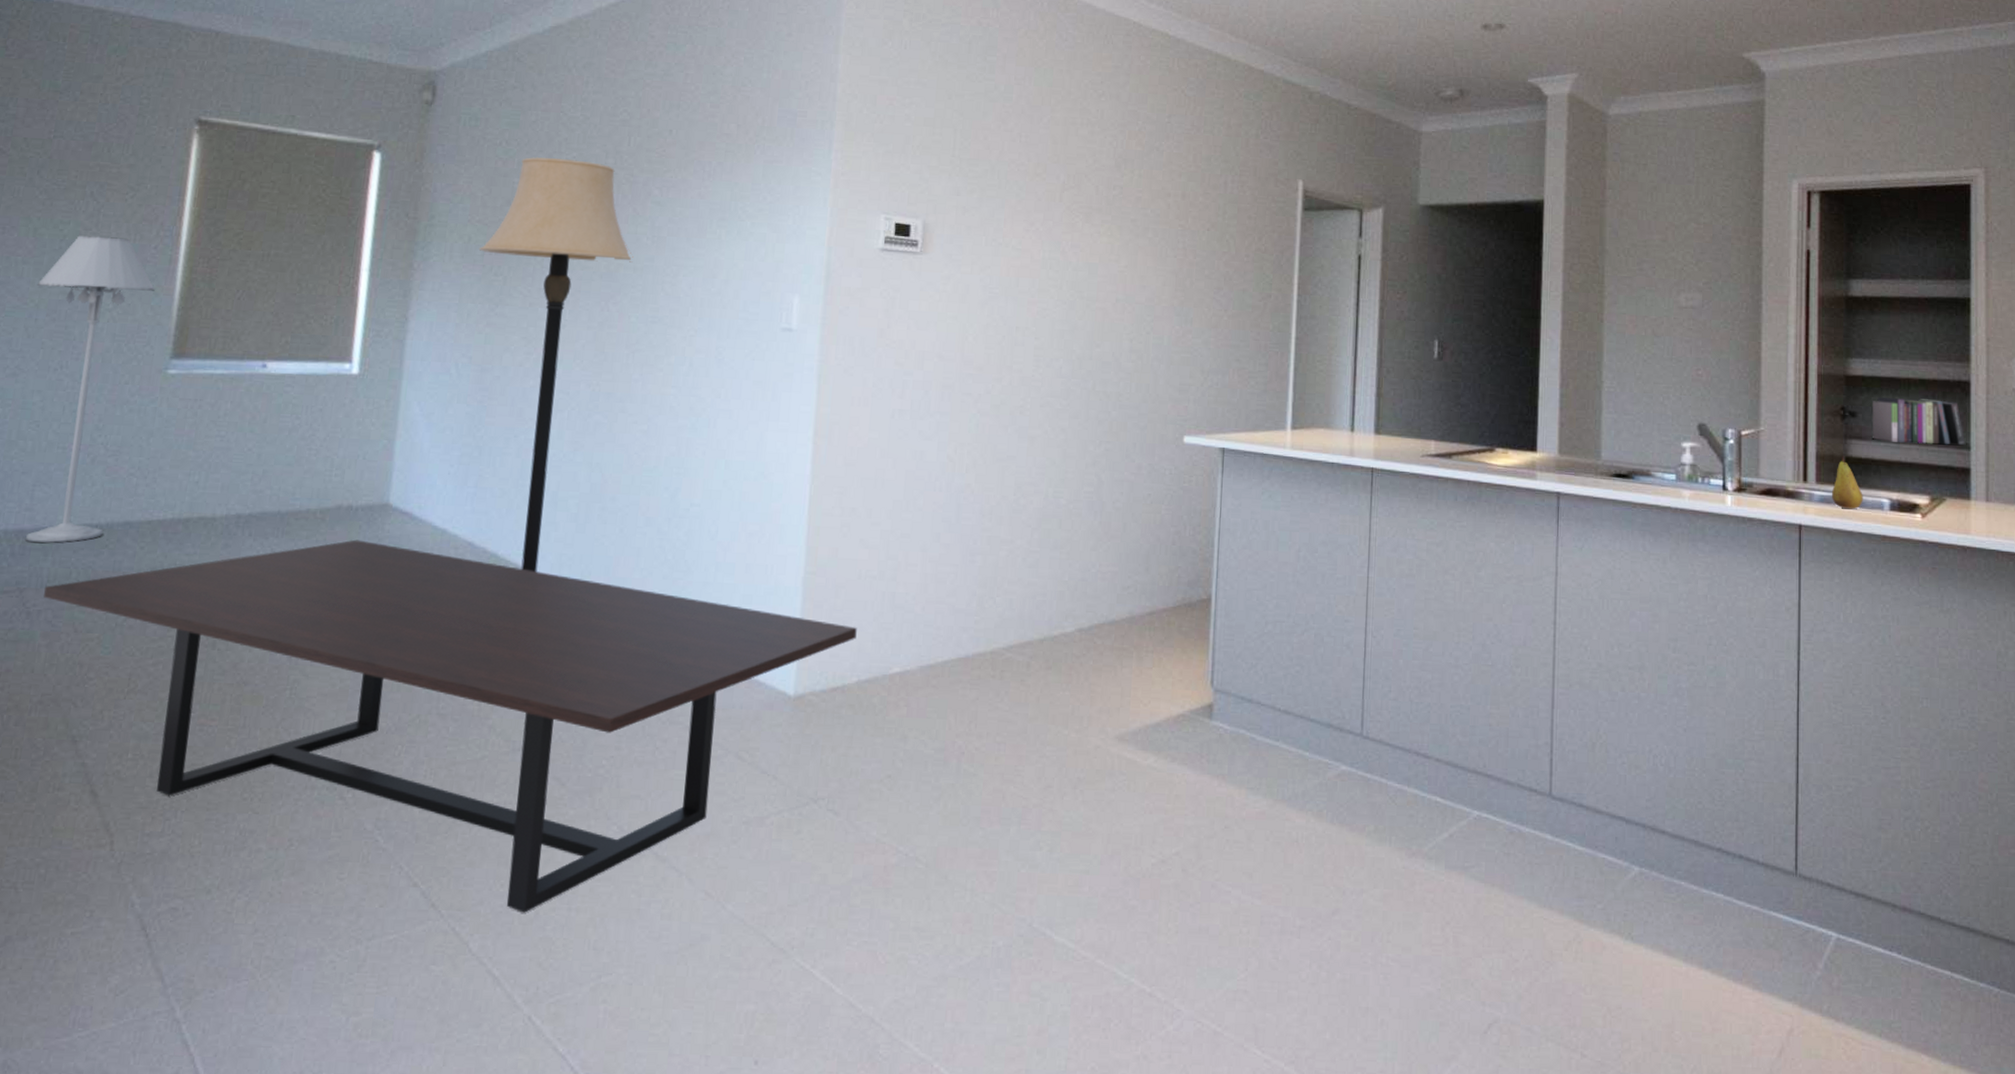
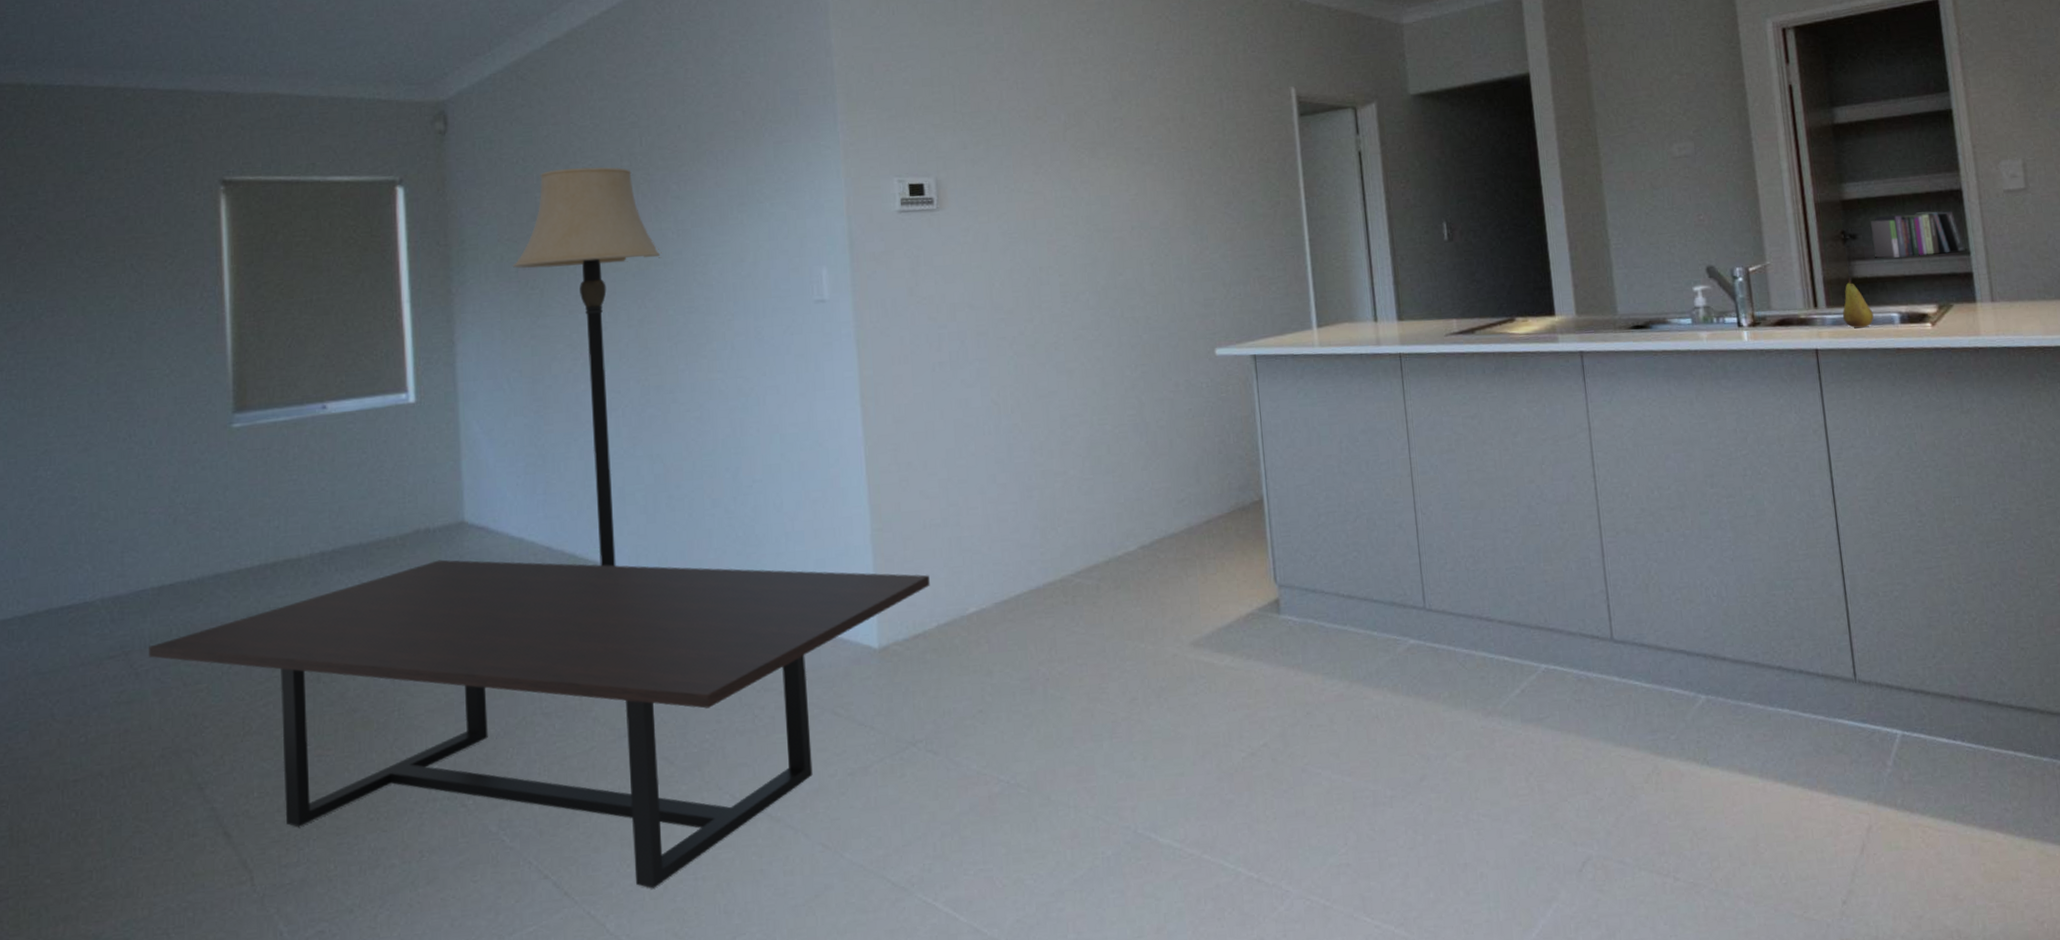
floor lamp: present [25,235,155,544] -> none [94,304,207,607]

